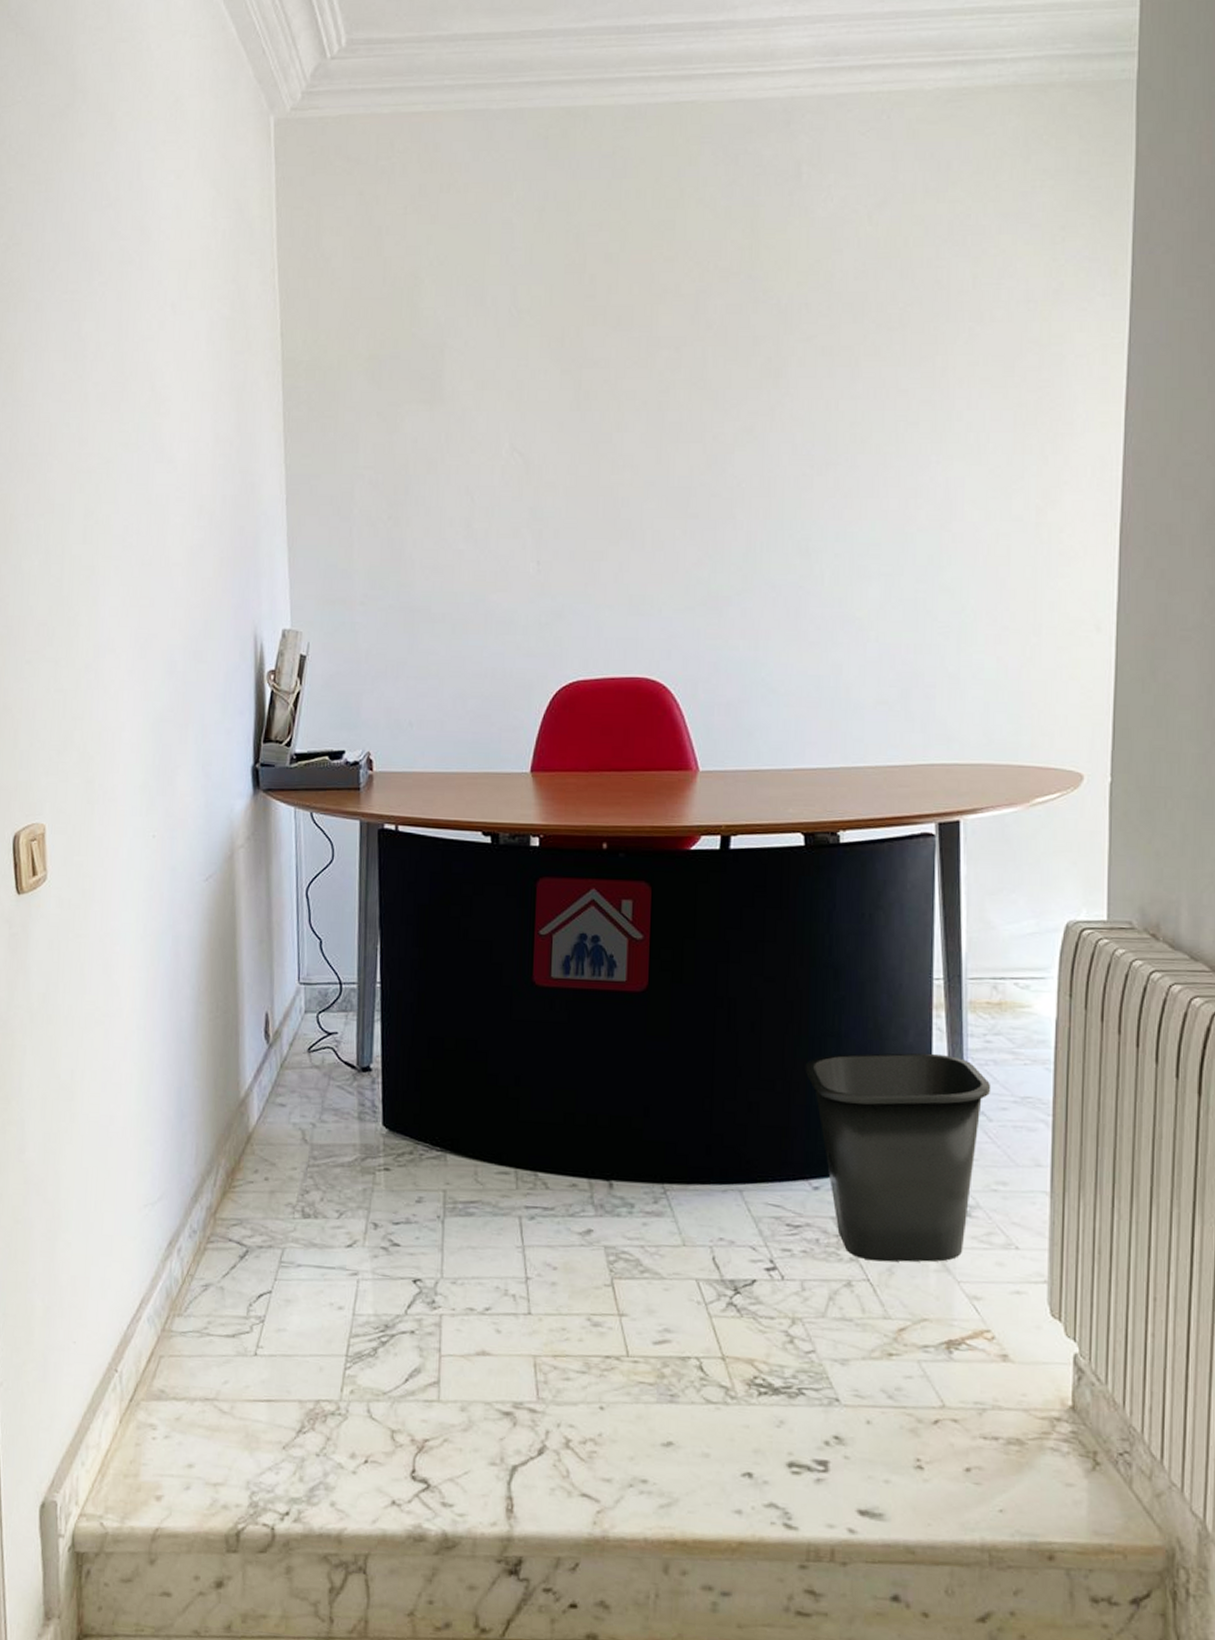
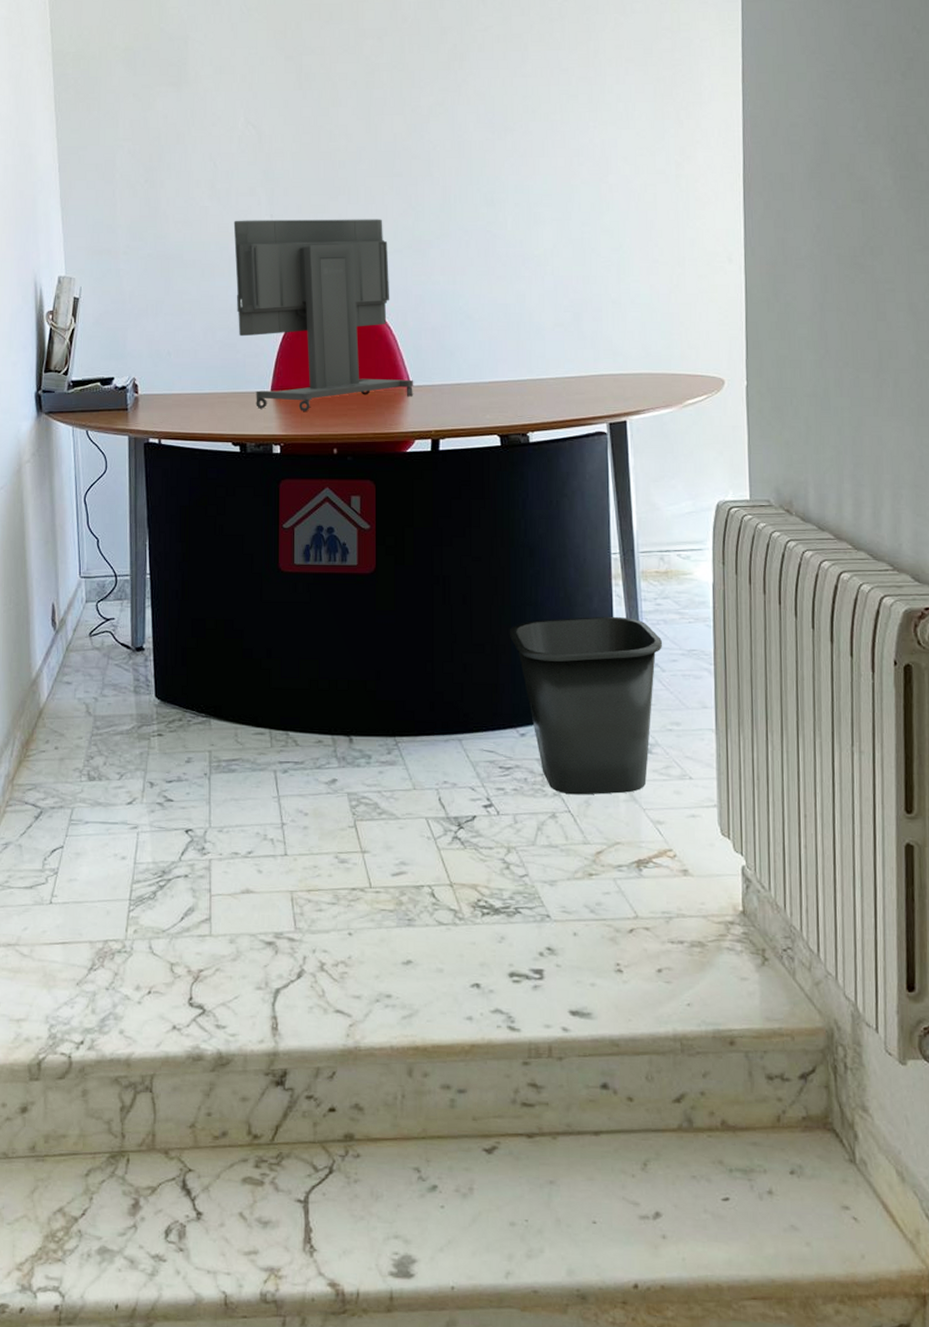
monitor: none [492,567,703,798] -> present [233,219,414,411]

